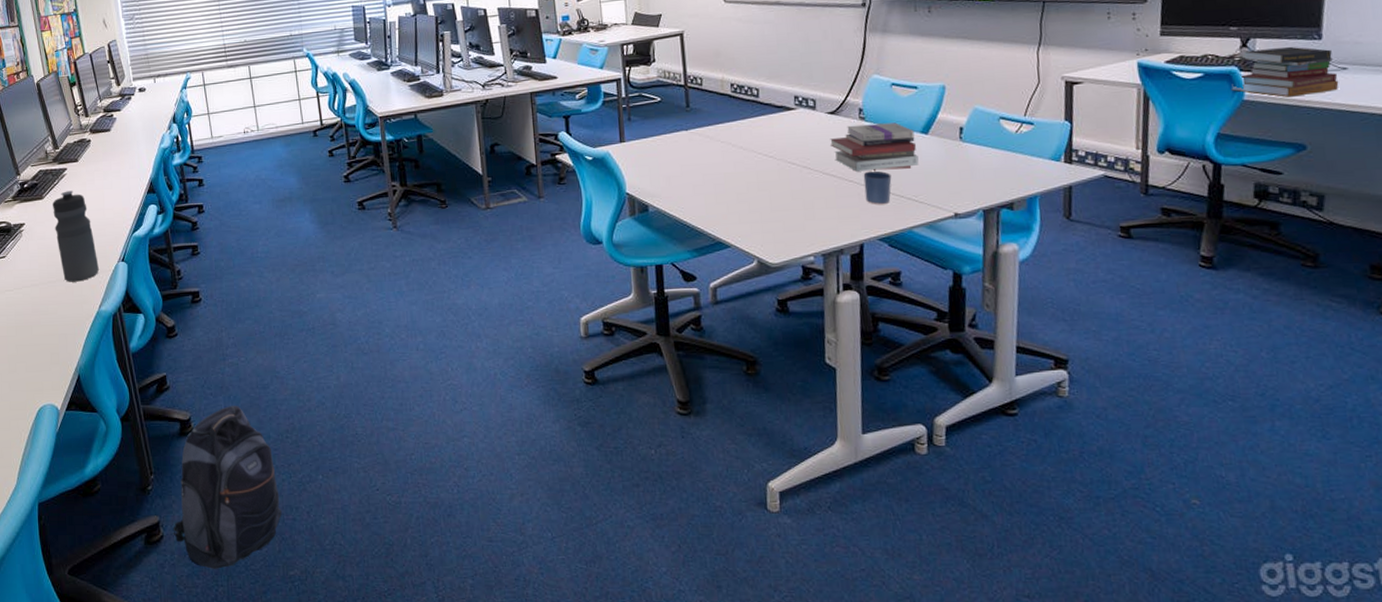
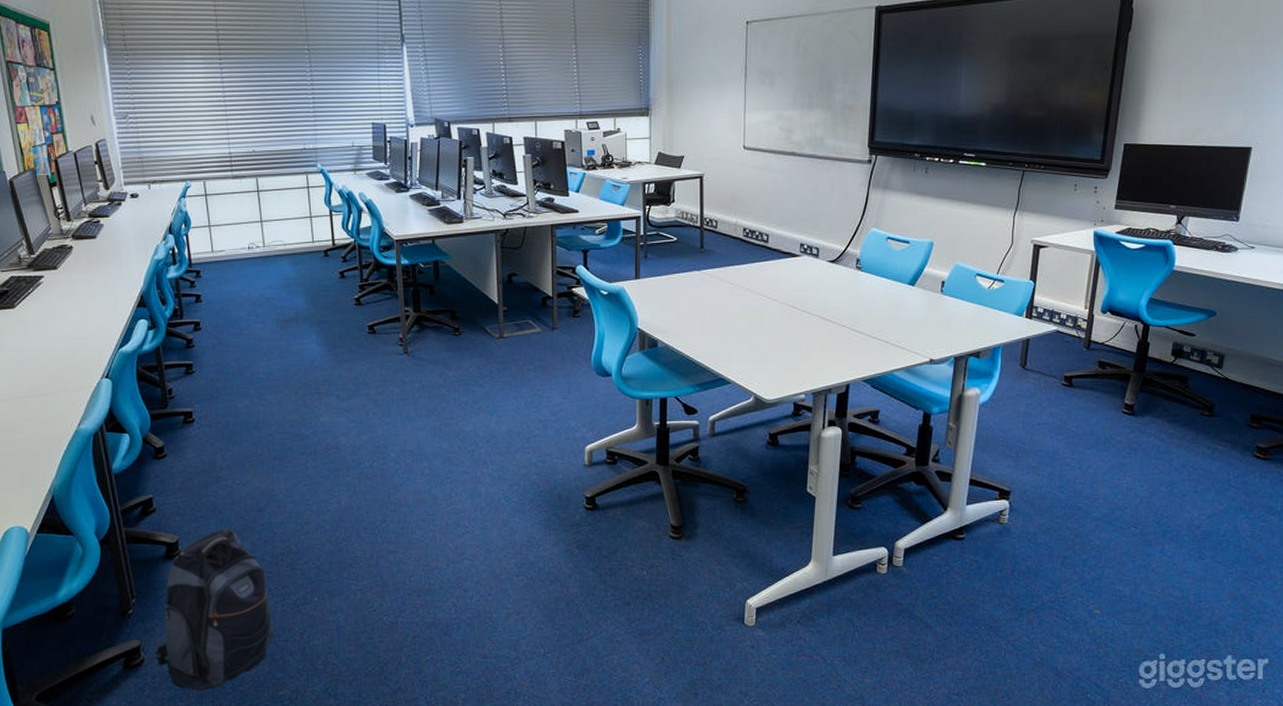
water bottle: present [53,191,99,282] -> none [26,300,79,398]
books: present [830,122,919,172] -> none [829,274,904,317]
mug: present [863,170,892,205] -> none [855,317,879,349]
books: present [1231,46,1339,97] -> none [1164,225,1247,270]

